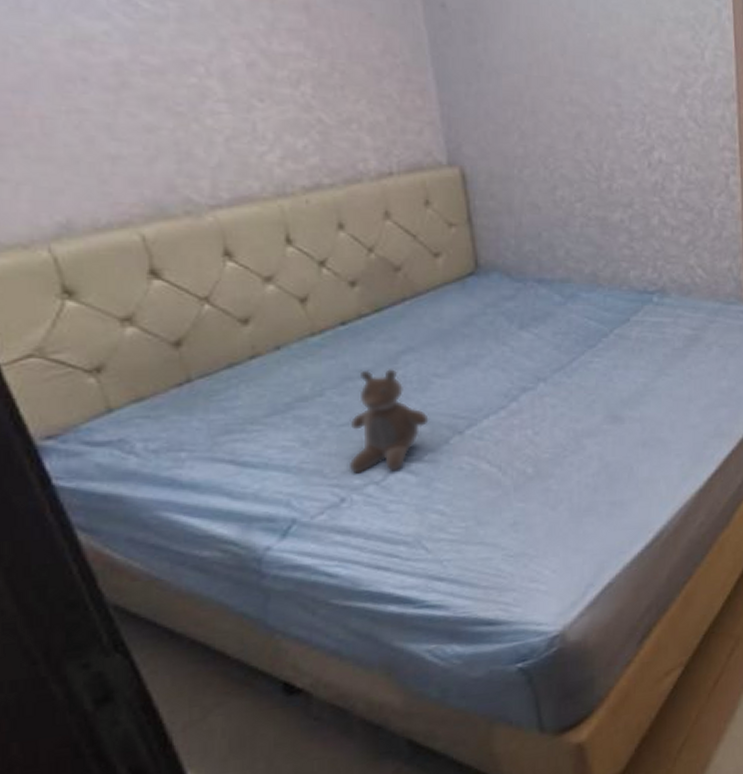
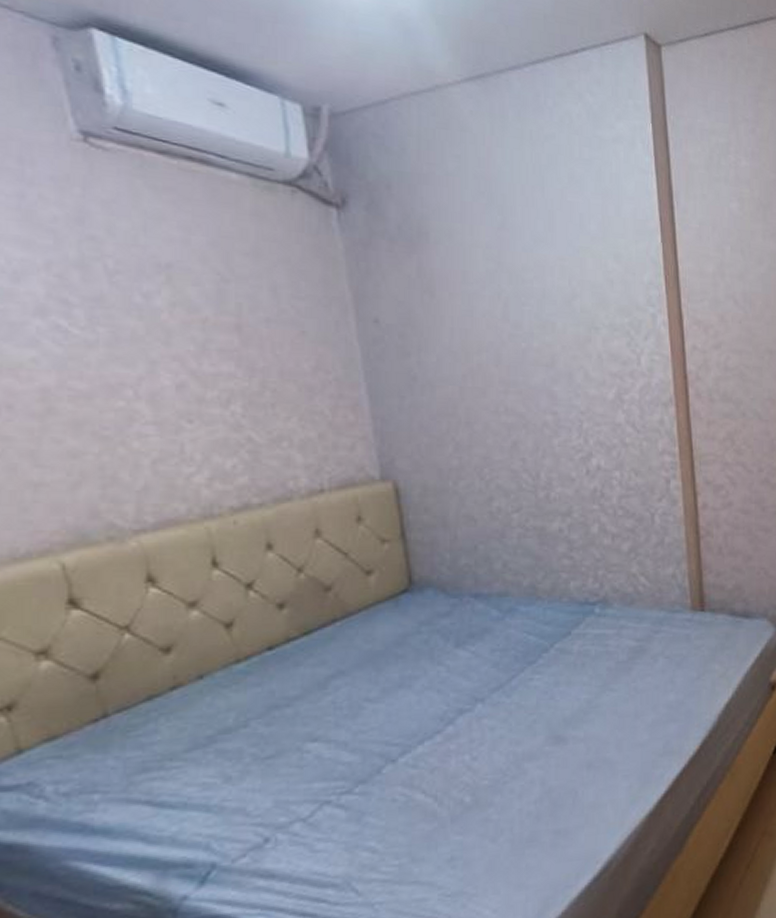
stuffed animal: present [348,368,429,474] -> none [273,693,360,811]

